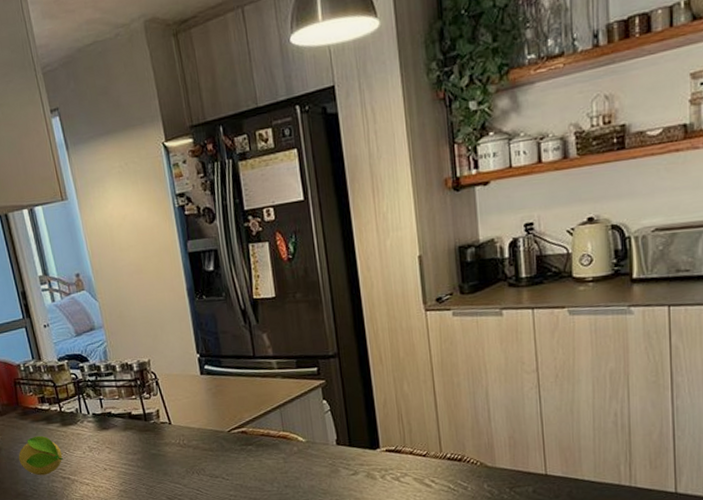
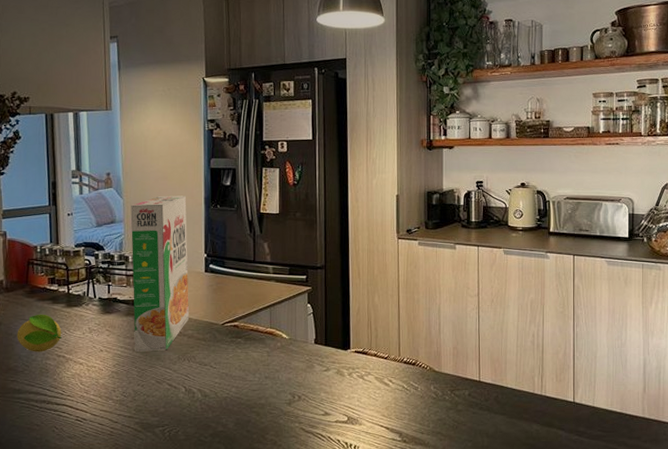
cereal box: none [108,289,192,468] -> present [130,195,190,352]

